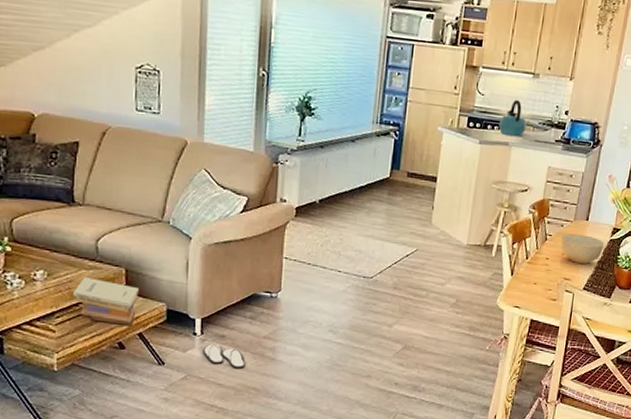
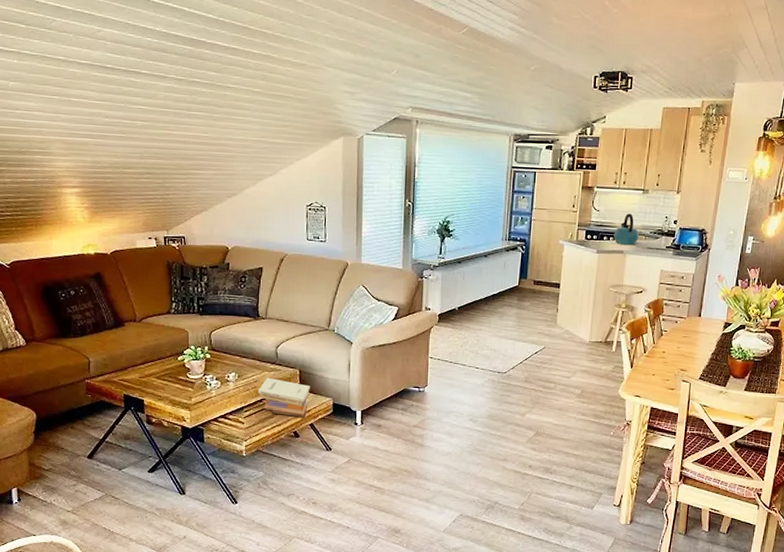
slippers: present [202,343,246,369] -> none [362,432,399,453]
bowl: present [561,234,605,265] -> none [676,329,718,357]

